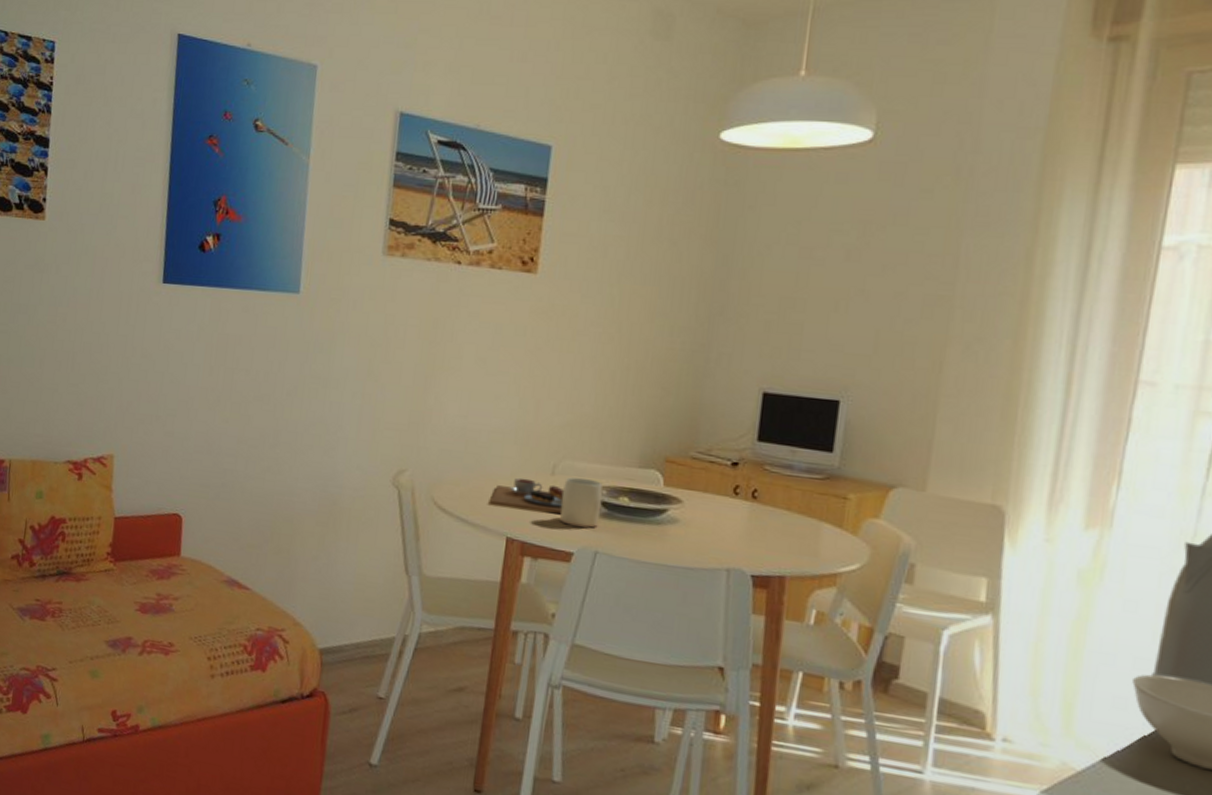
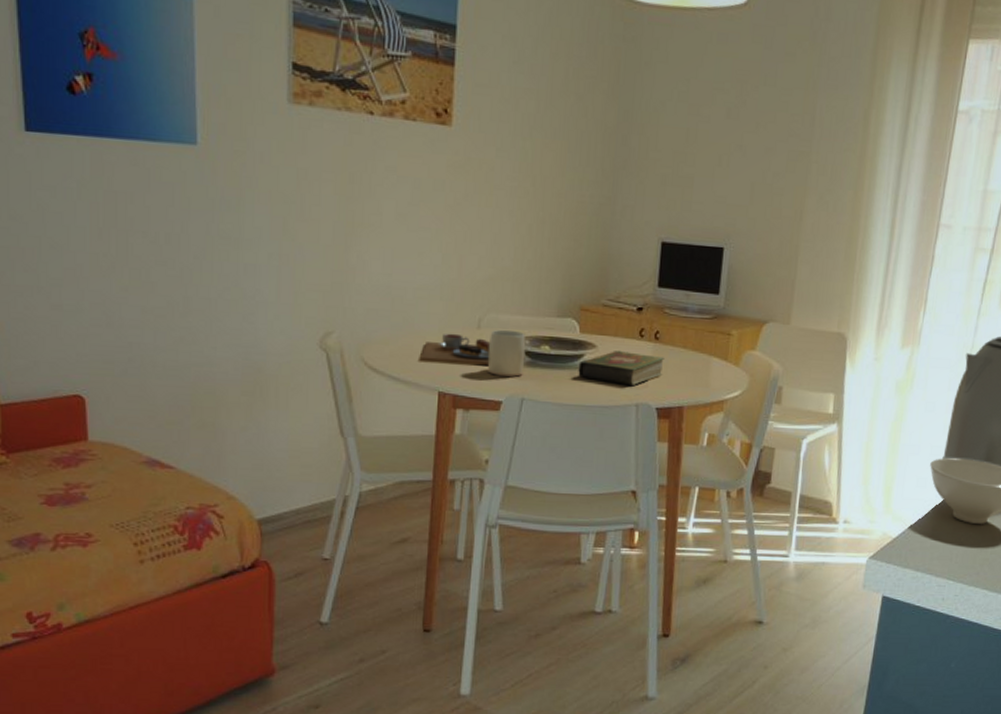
book: none [659,508,763,549] -> present [578,351,665,387]

